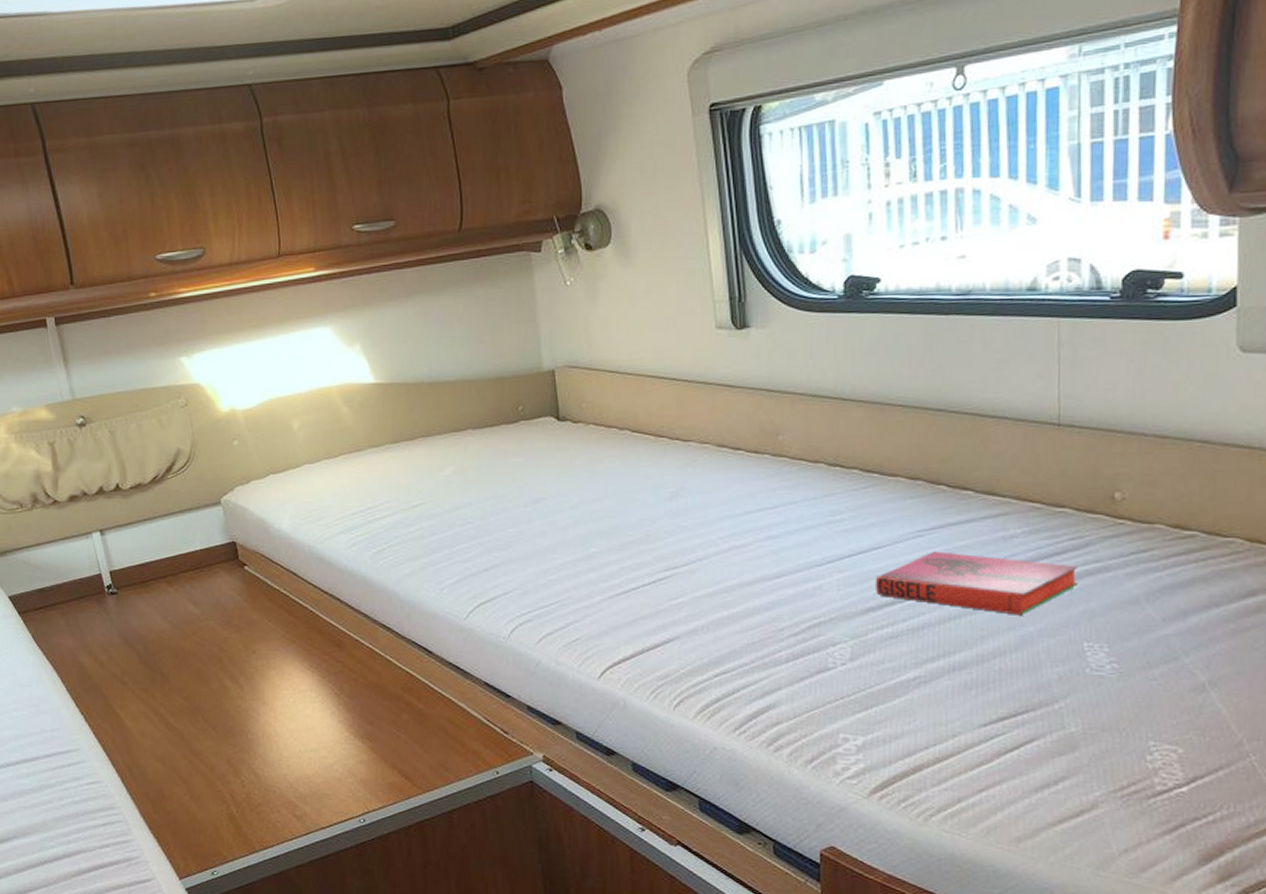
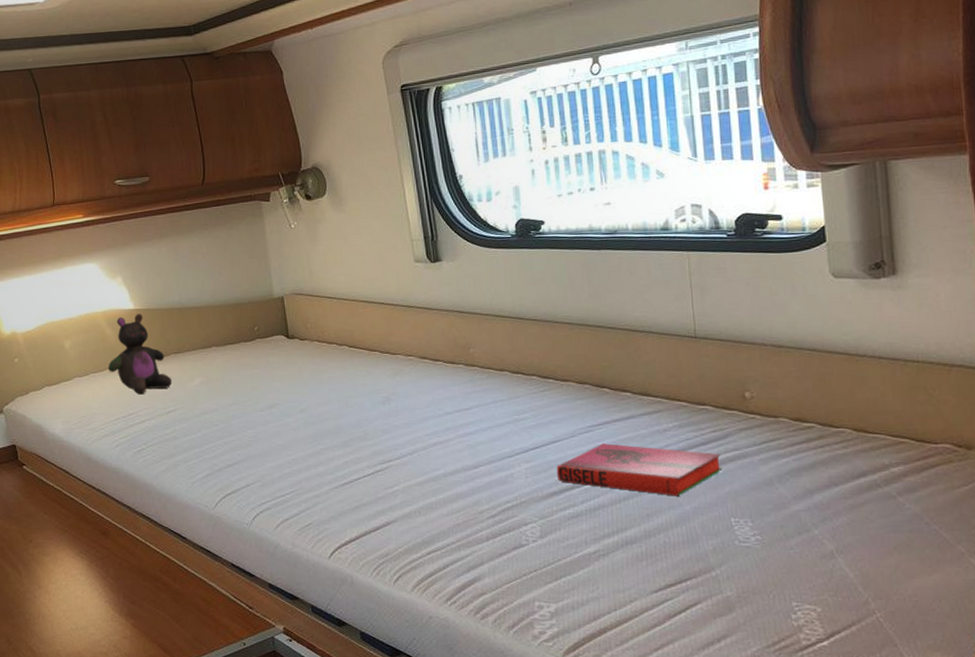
stuffed bear: none [343,389,419,486] -> present [107,314,172,395]

